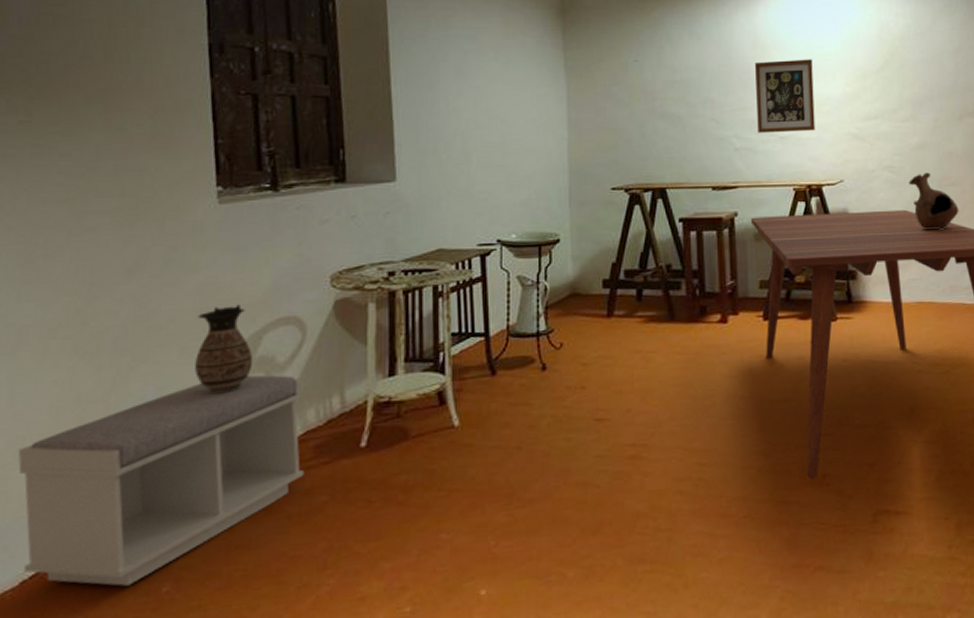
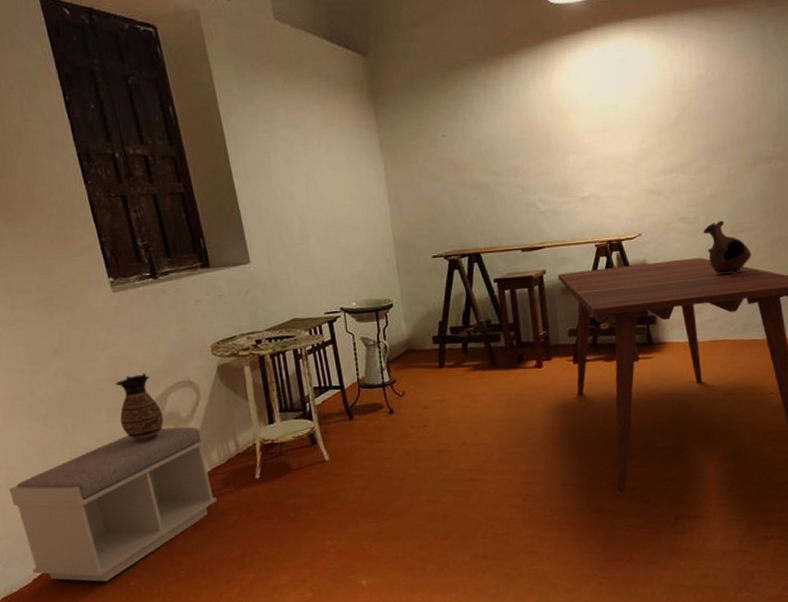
wall art: present [755,59,816,133] -> none [554,119,614,195]

